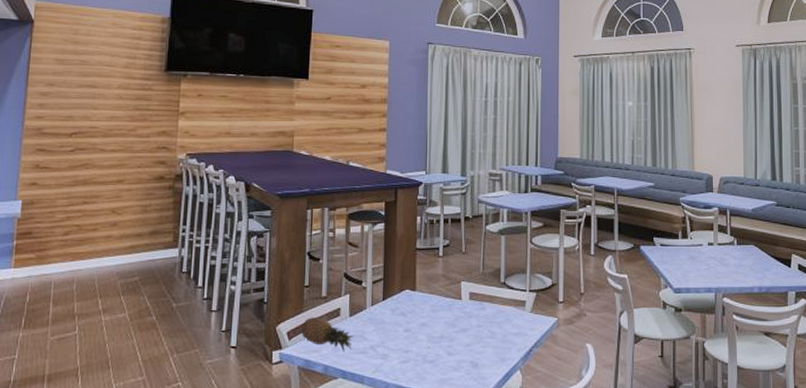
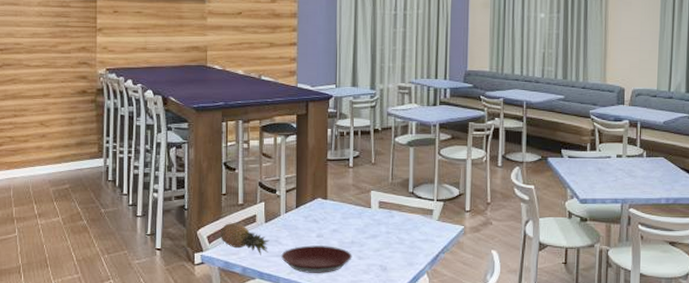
plate: none [366,341,442,371] -> present [281,245,352,273]

